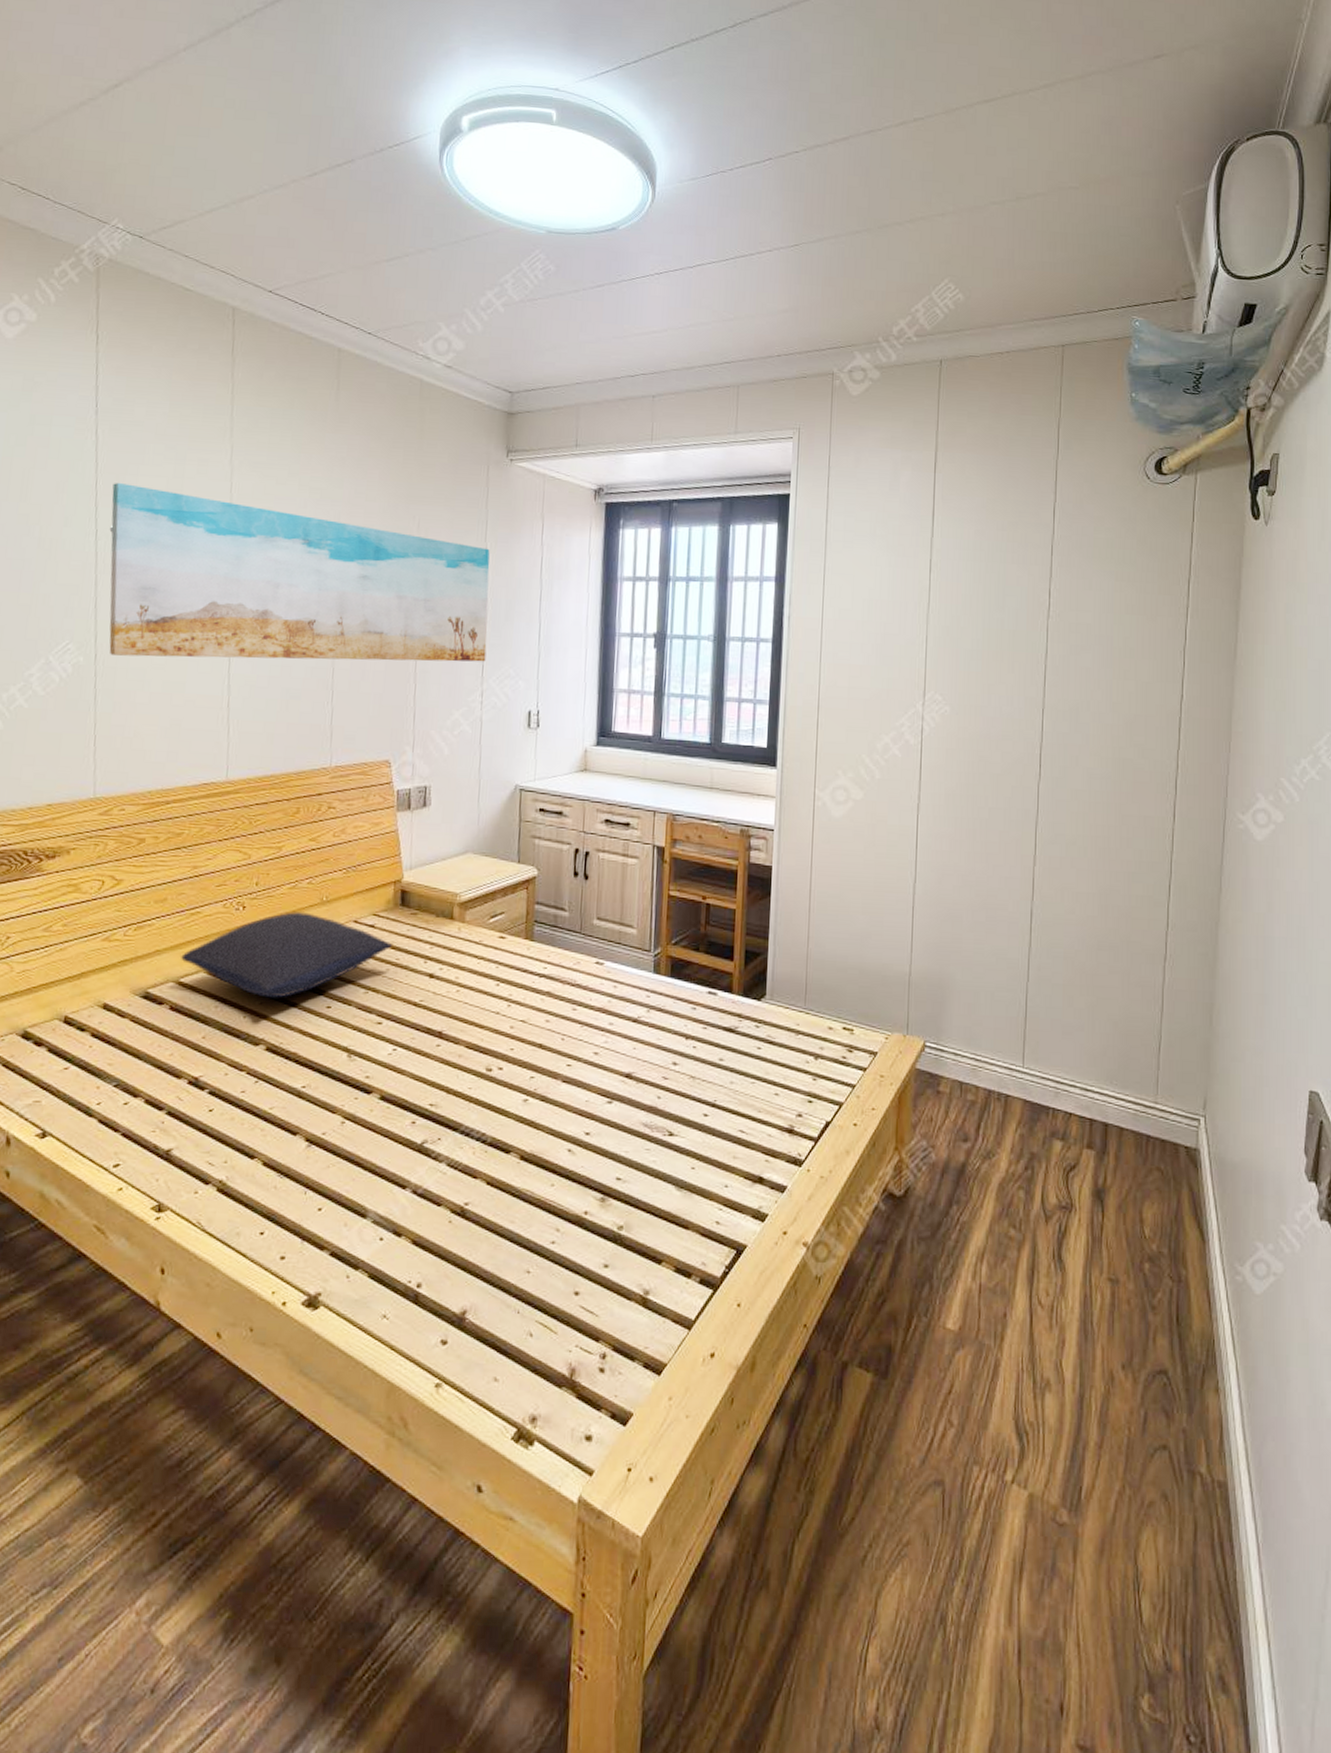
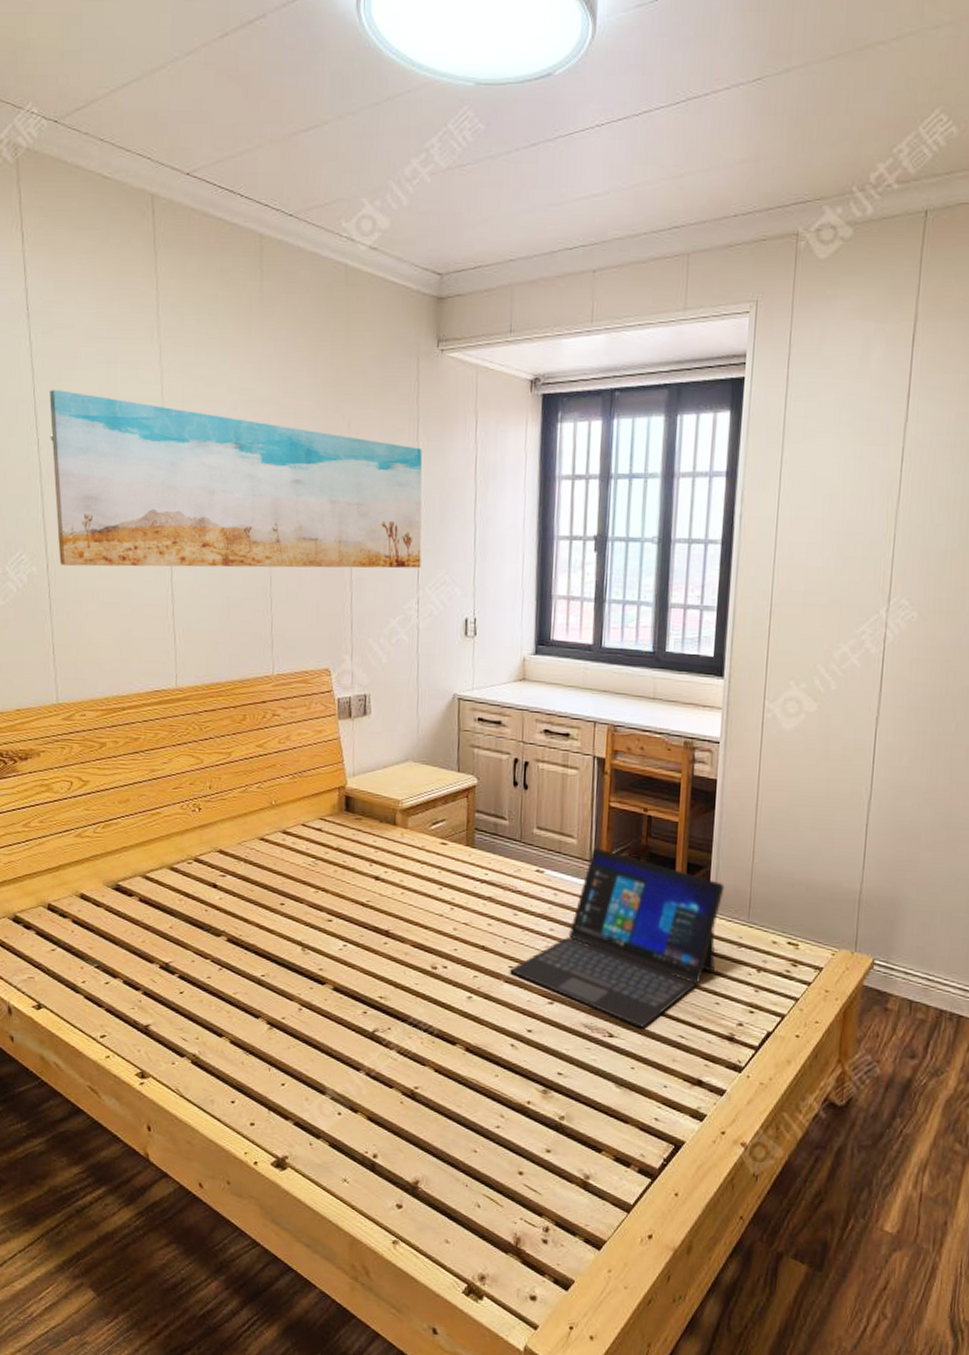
pillow: present [181,912,392,998] -> none [146,814,339,894]
laptop: none [568,937,782,1124] -> present [510,847,725,1028]

